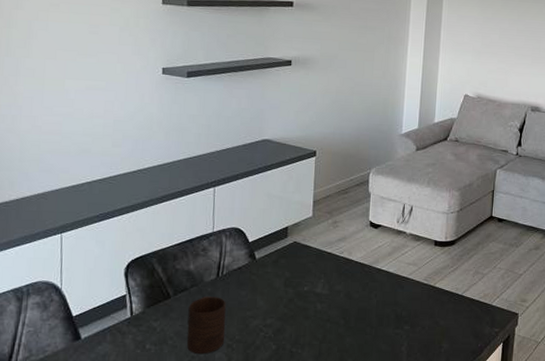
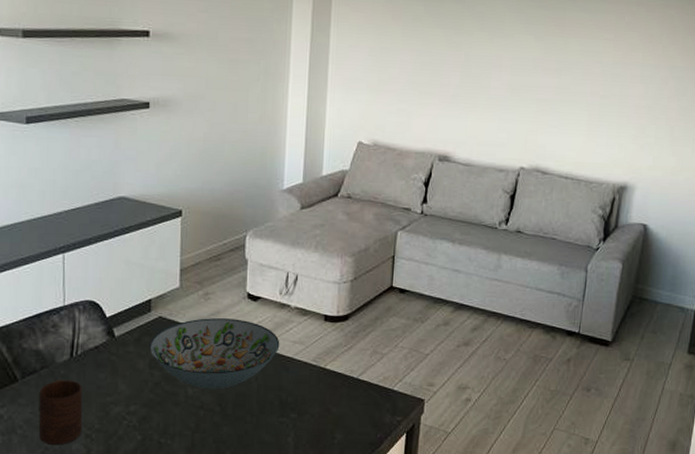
decorative bowl: none [285,243,397,304] -> present [149,318,280,389]

